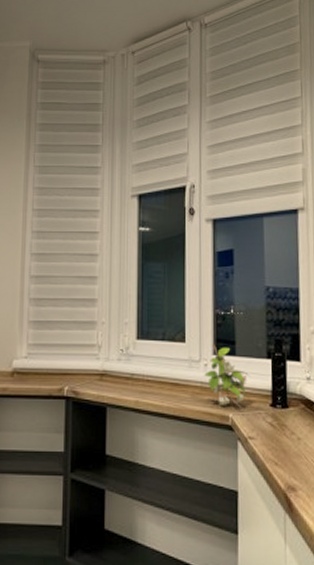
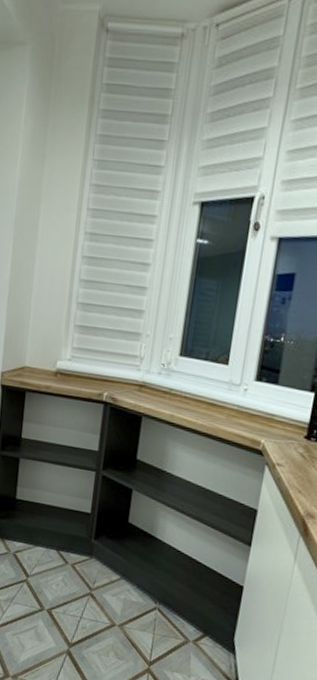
plant: present [204,344,250,408] -> none [242,370,289,436]

